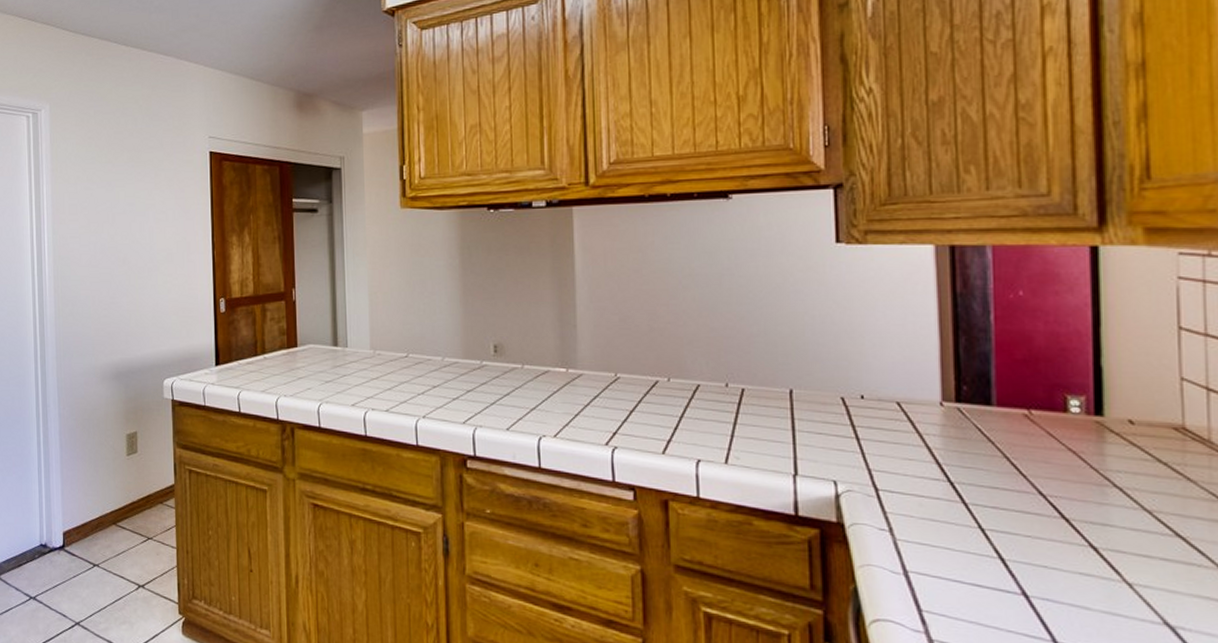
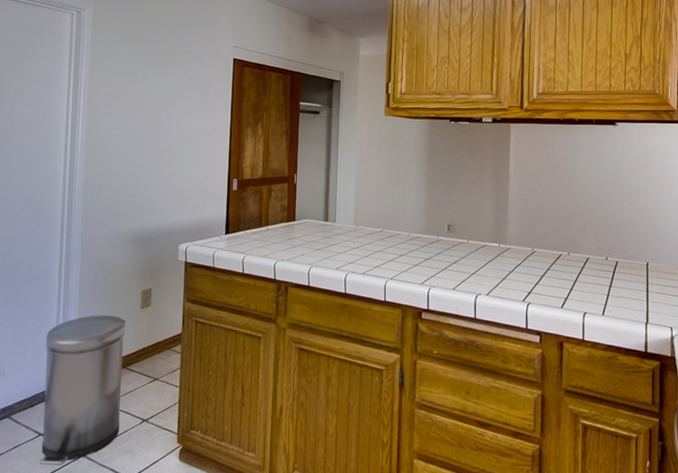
pedal bin: none [28,463,115,634] -> present [39,315,126,465]

